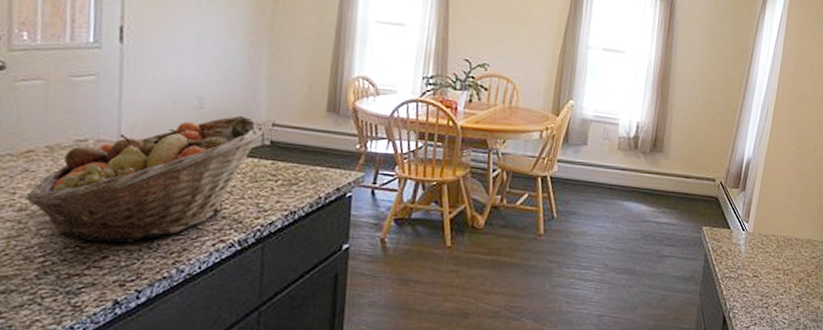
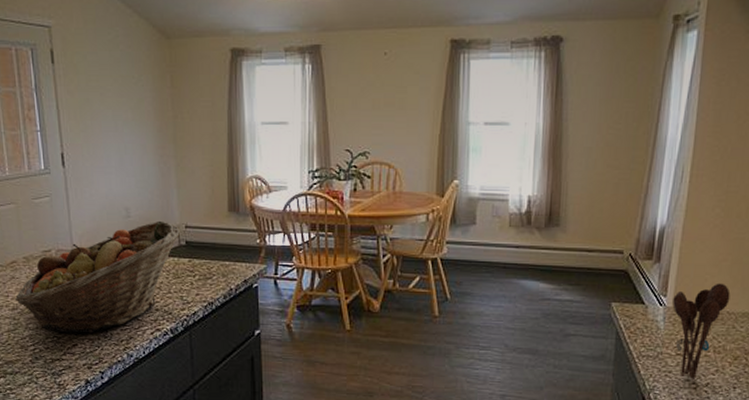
utensil holder: none [753,212,799,300] -> present [672,283,731,381]

